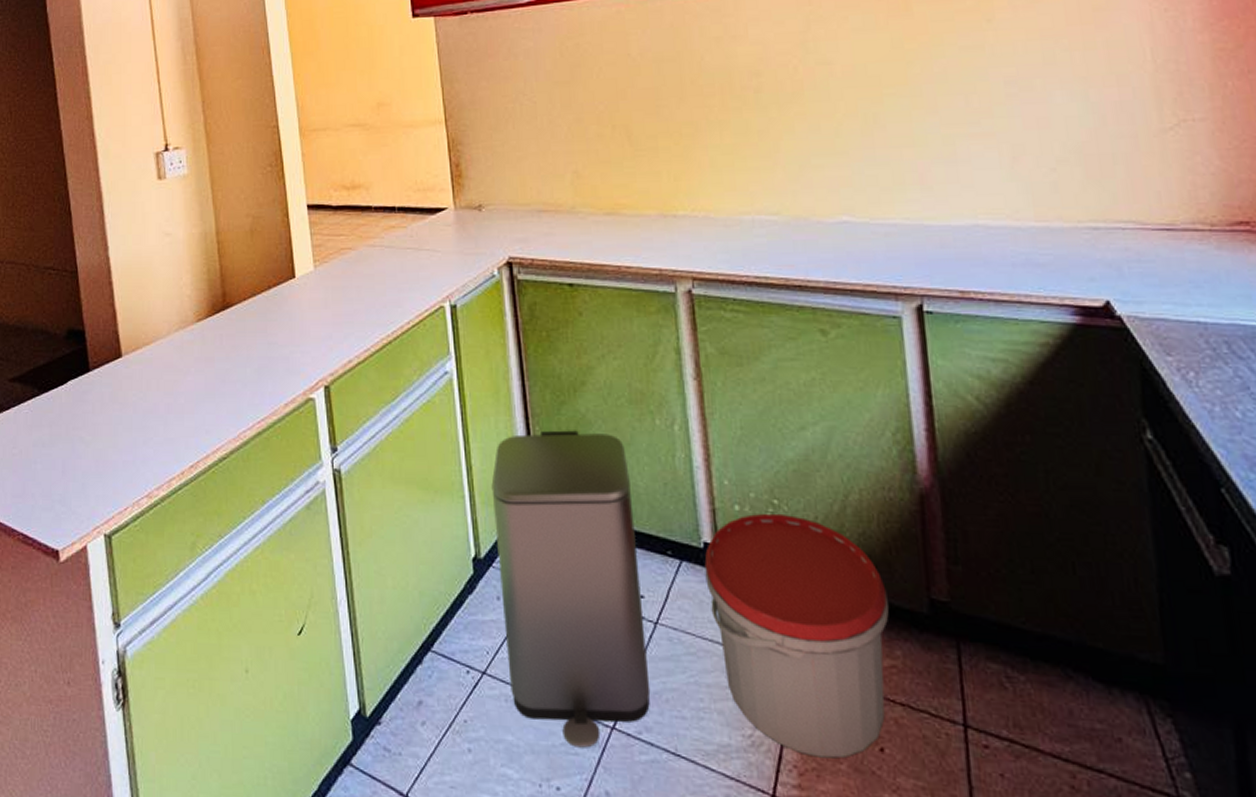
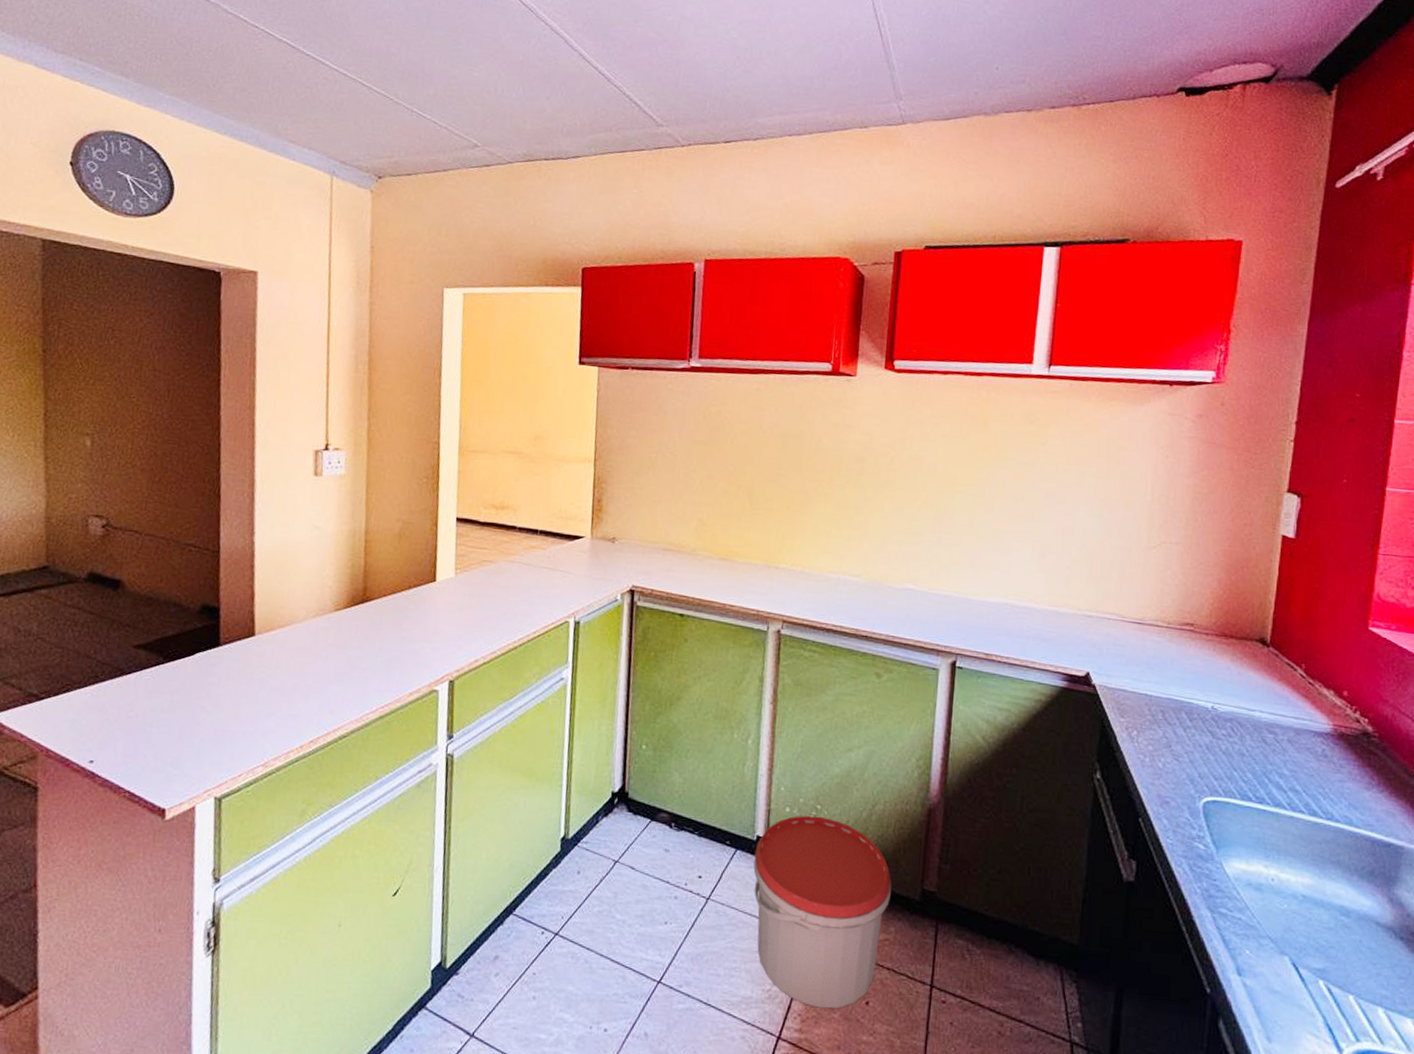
pedal bin: present [491,430,651,748] -> none [577,735,706,998]

